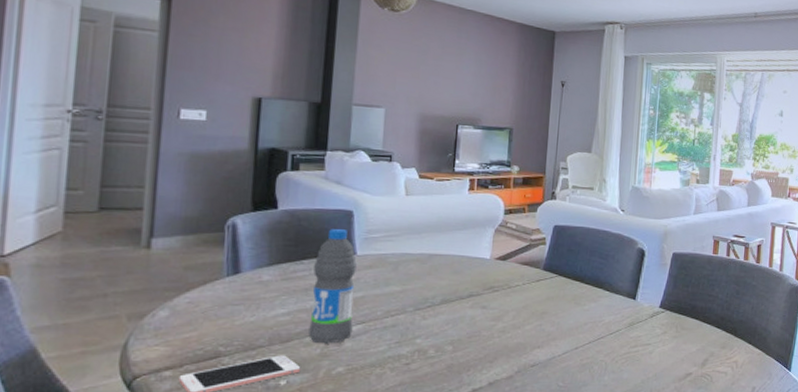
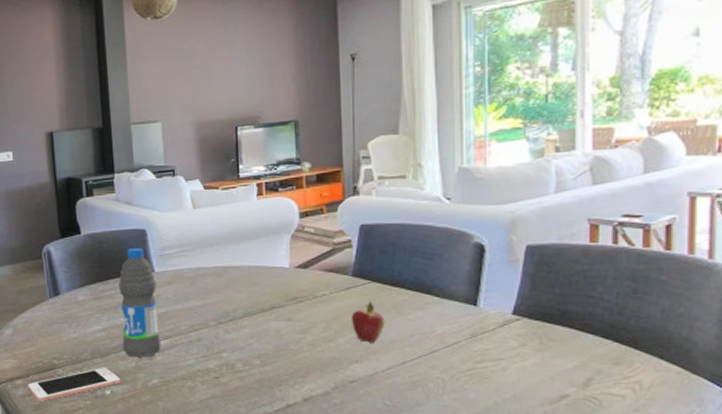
fruit: none [538,293,566,330] -> present [352,301,385,343]

